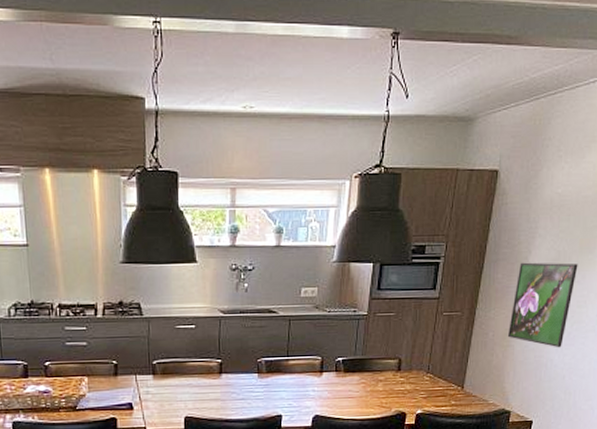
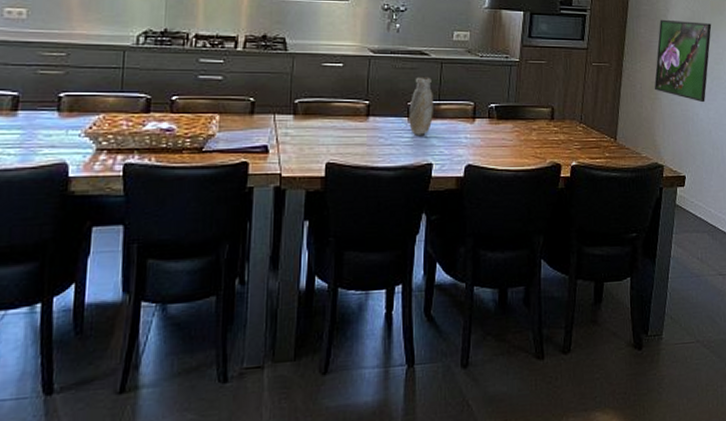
vase: none [259,334,282,390] -> present [409,77,433,135]

